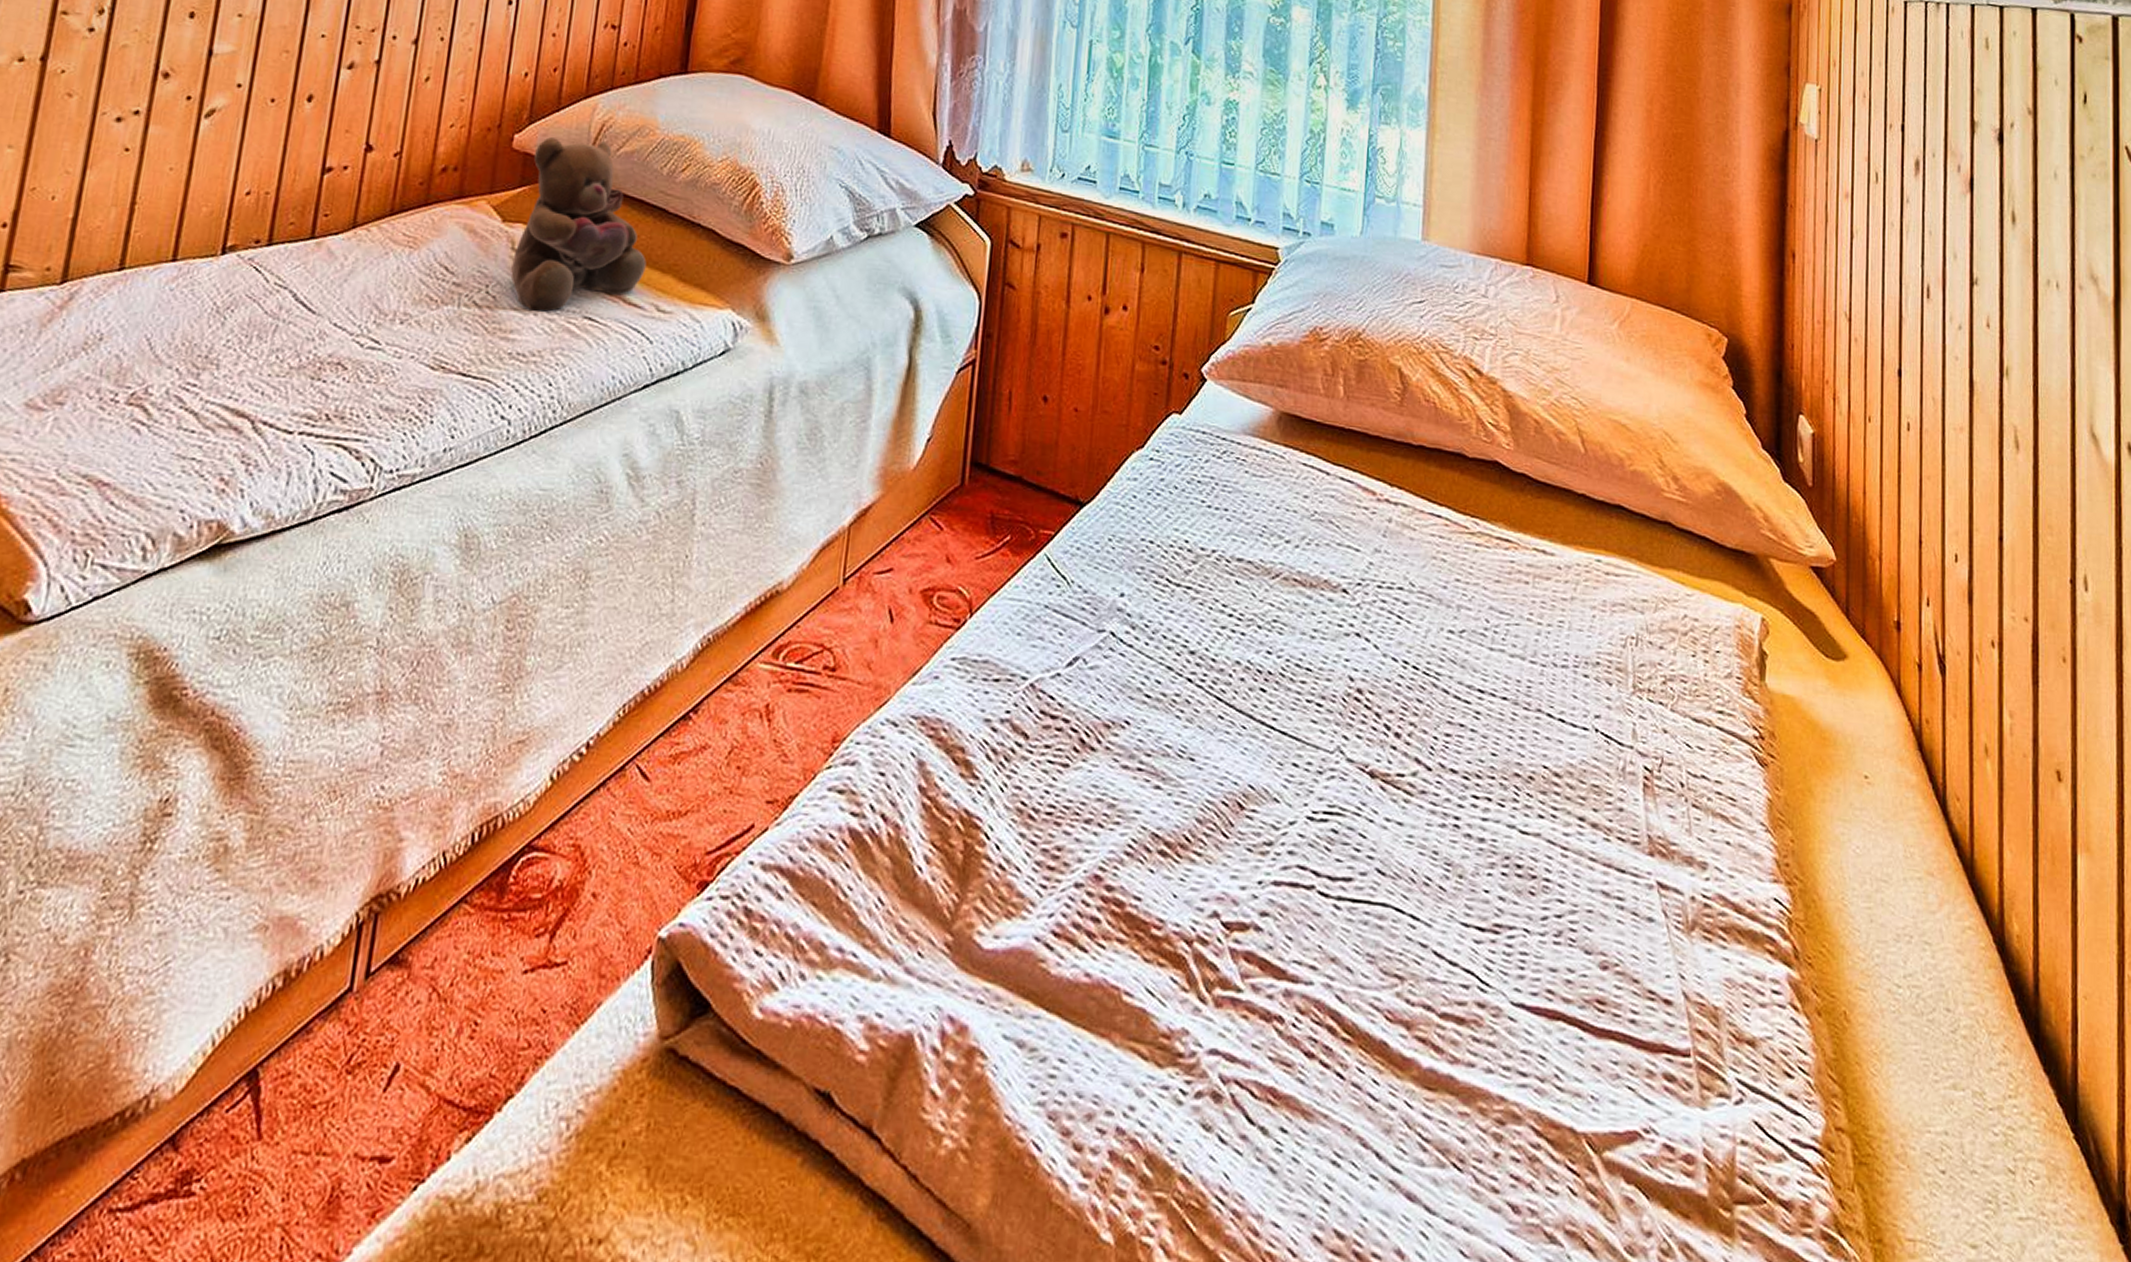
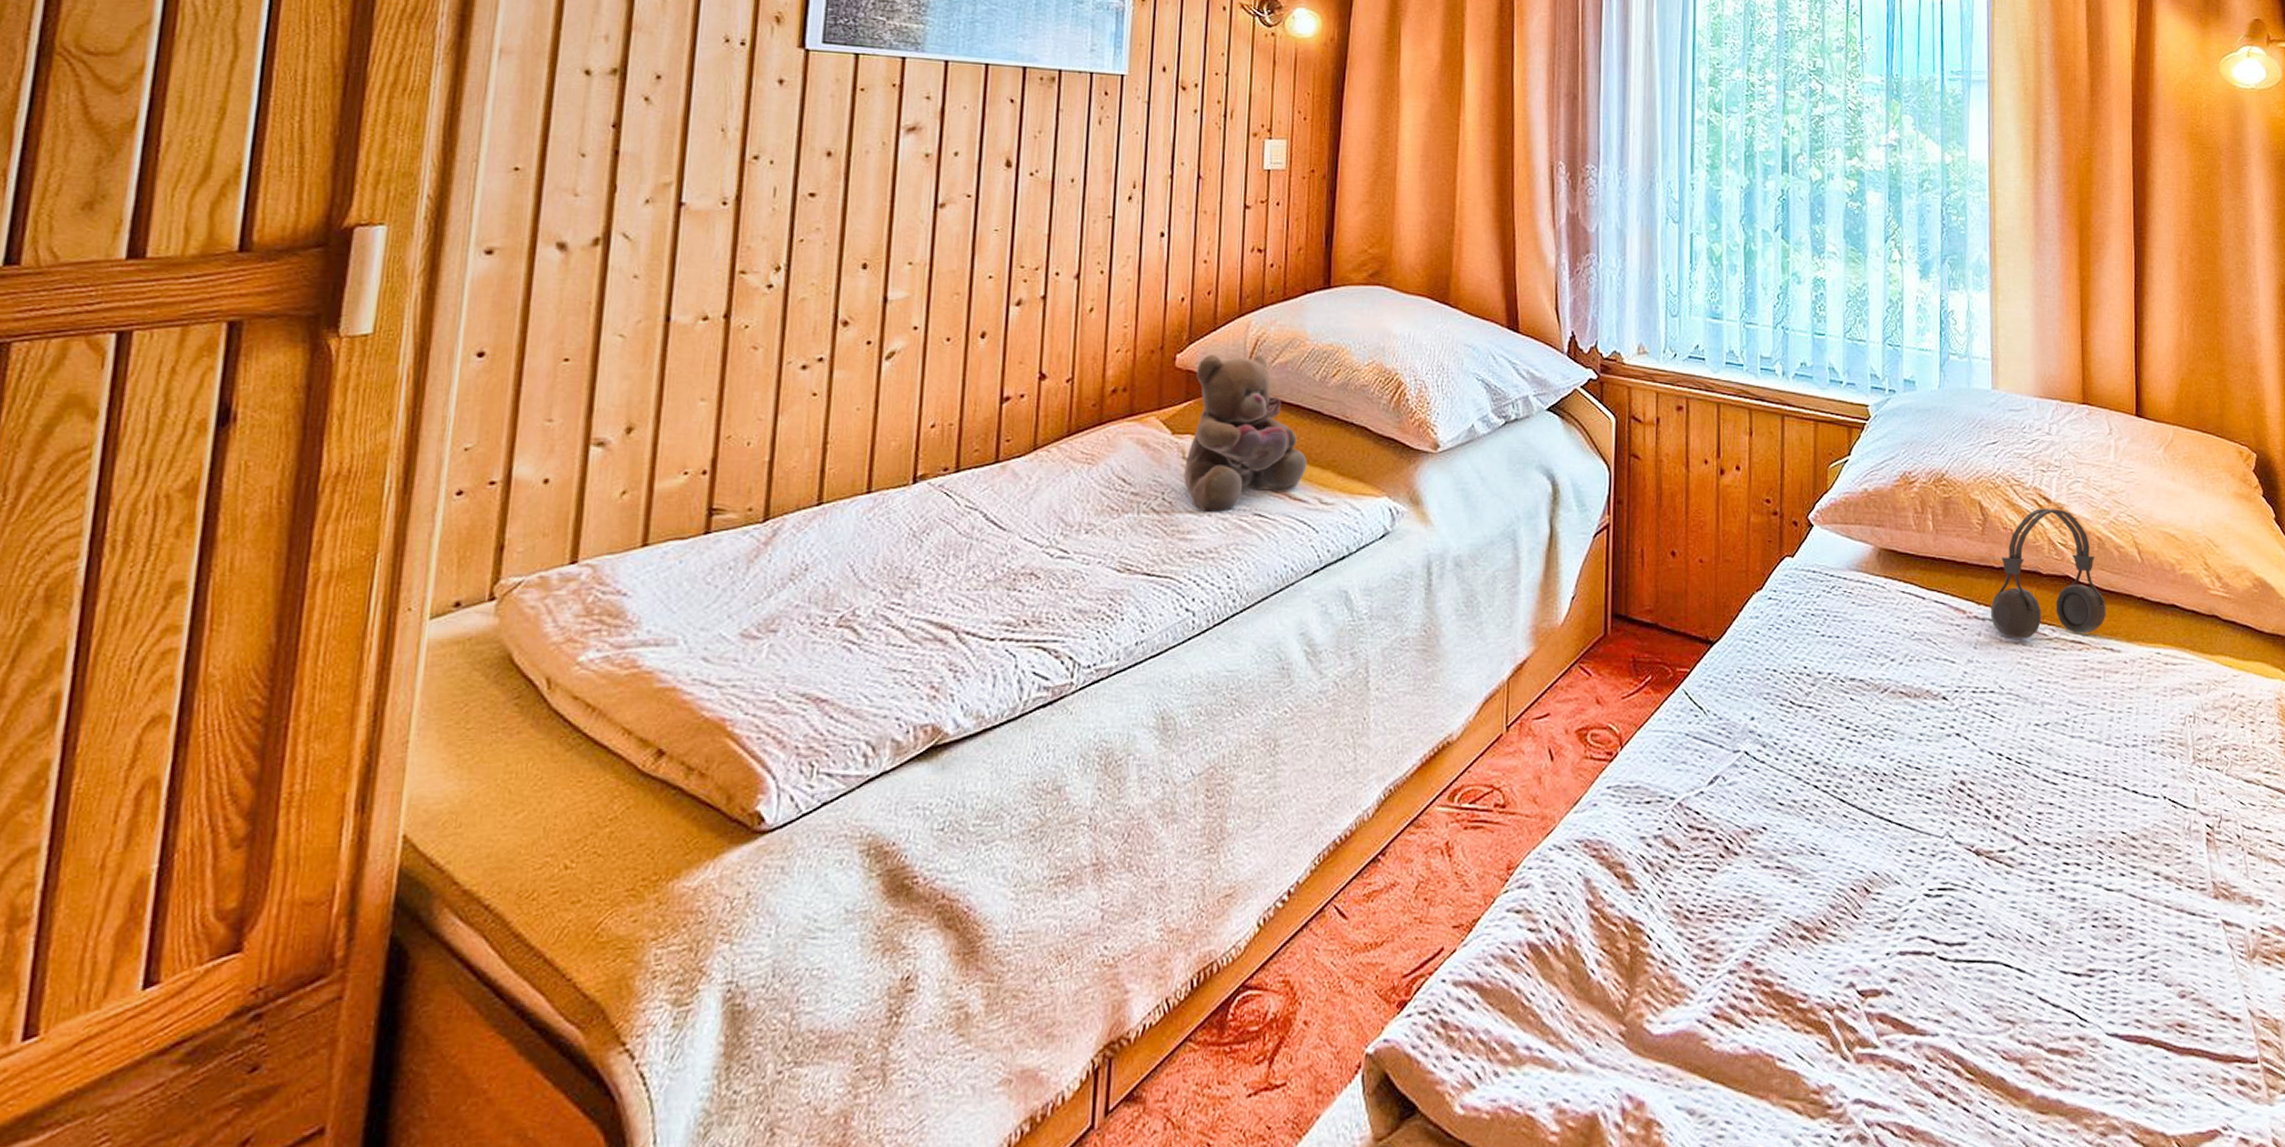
headphones: none [1404,381,1541,531] -> present [1990,508,2106,640]

